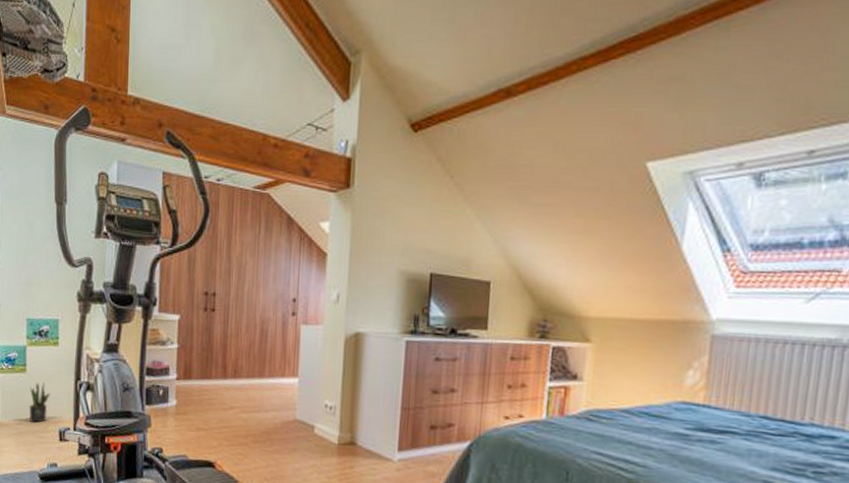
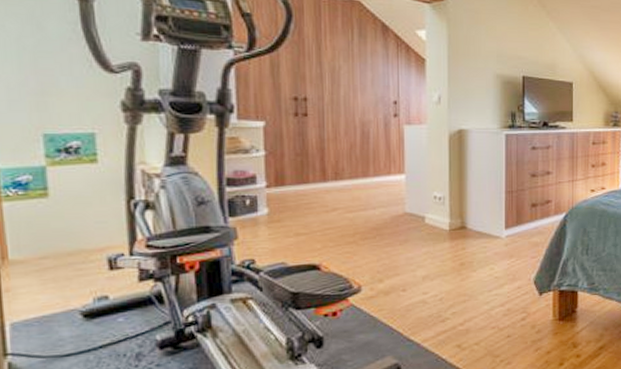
potted plant: present [29,382,50,423] -> none [55,206,90,255]

